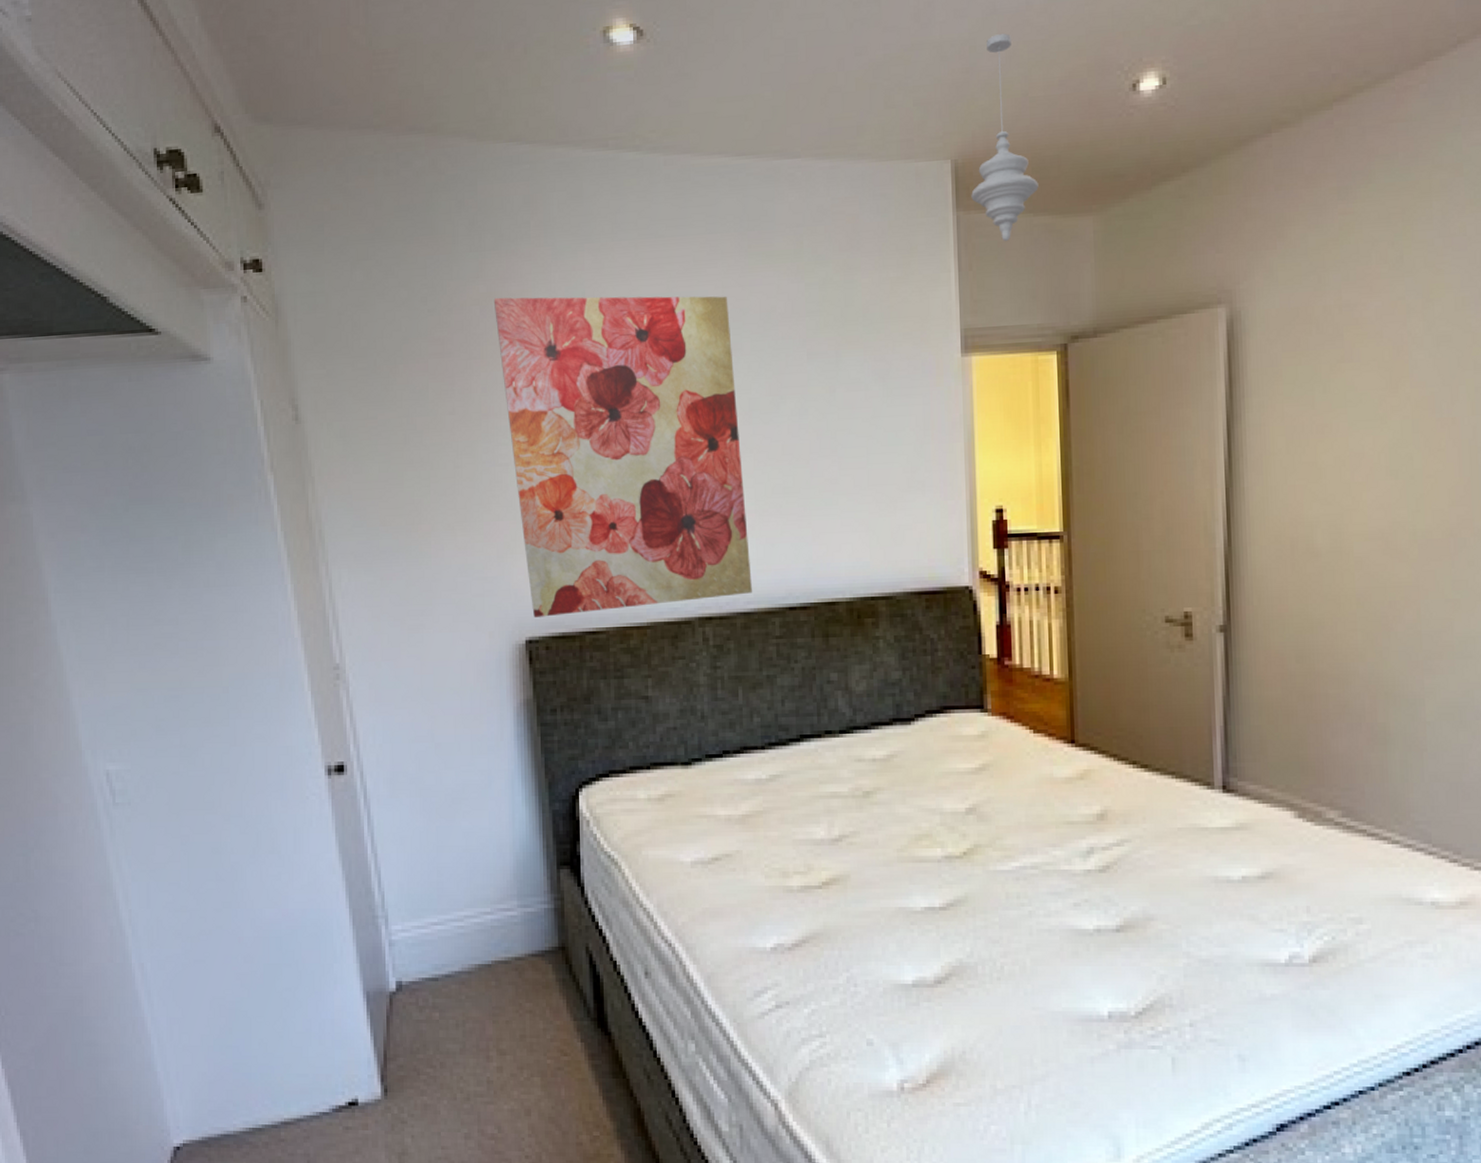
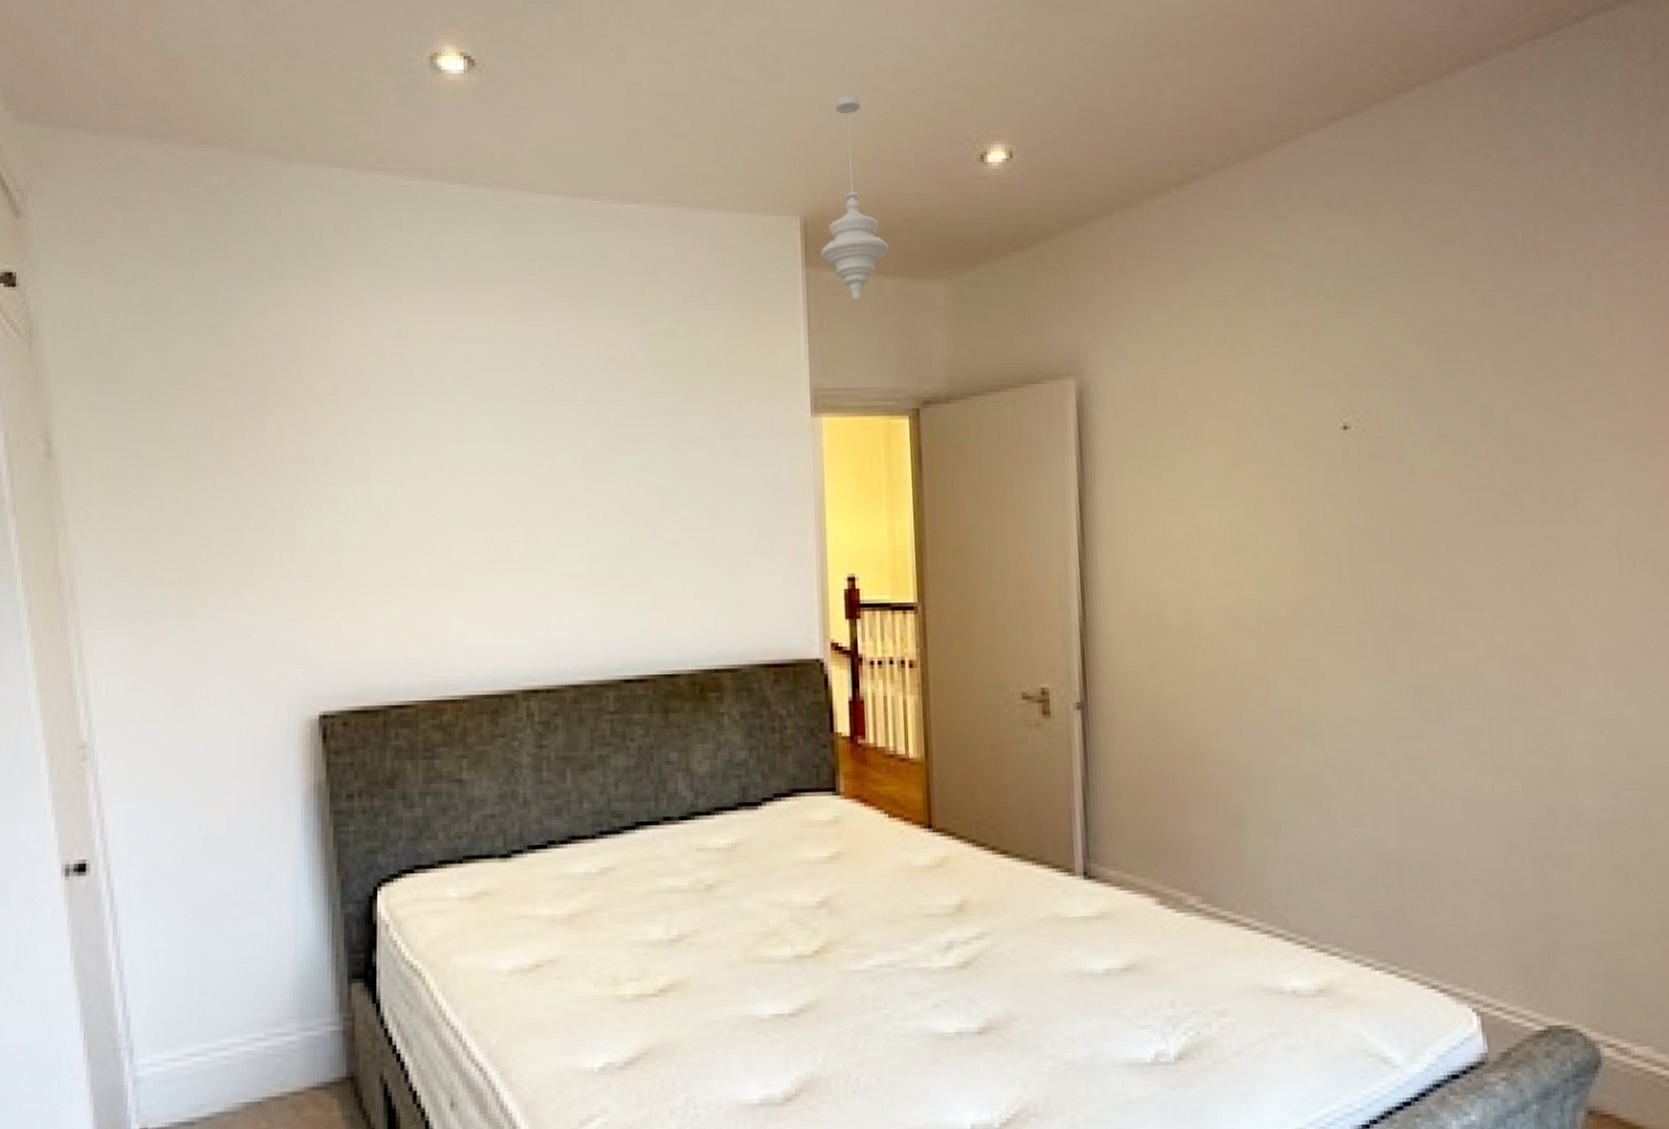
wall art: present [493,296,752,617] -> none [295,330,584,689]

